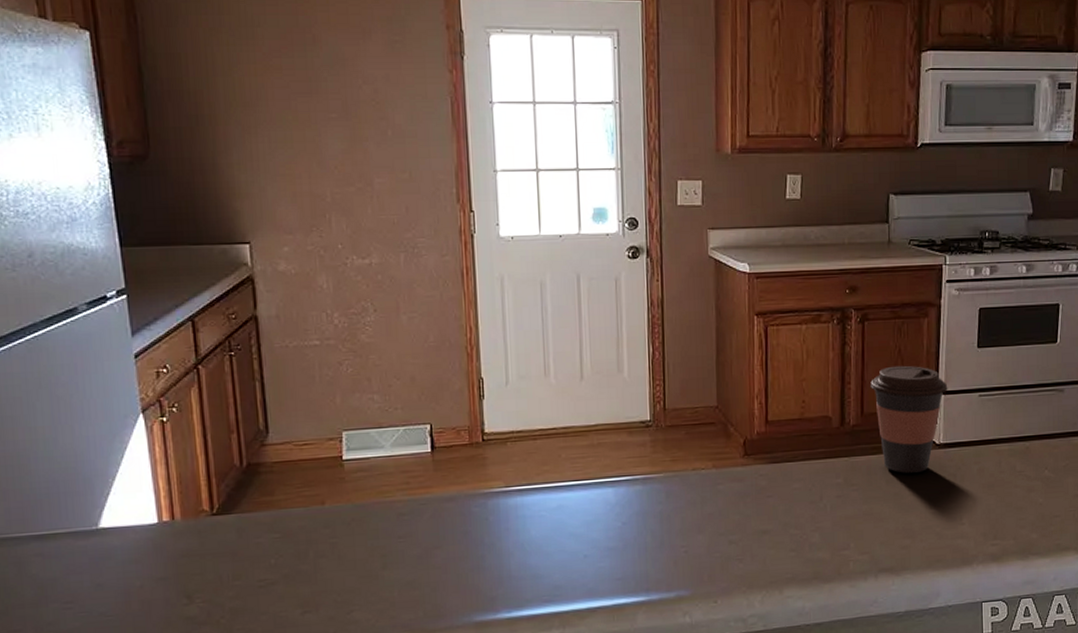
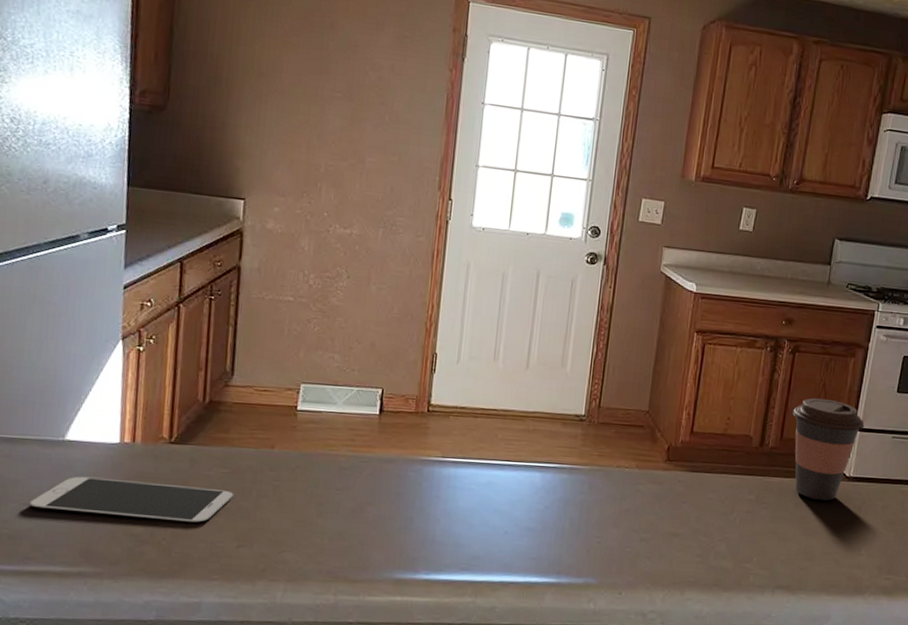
smartphone: none [71,556,290,605] -> present [29,476,234,523]

